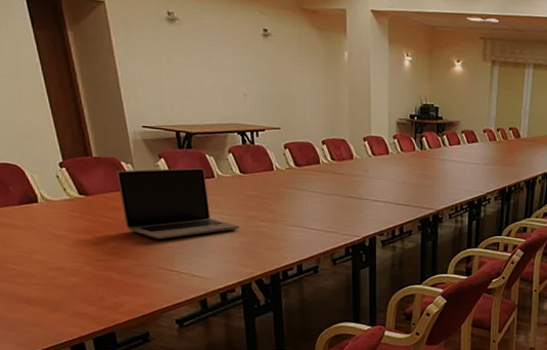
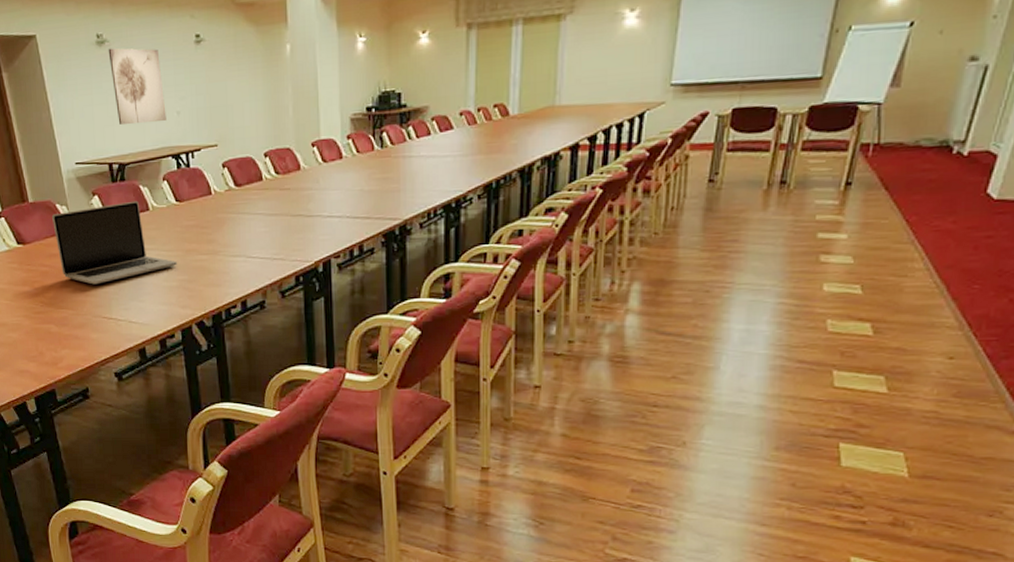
wall art: none [179,26,234,101] -> present [108,47,167,124]

